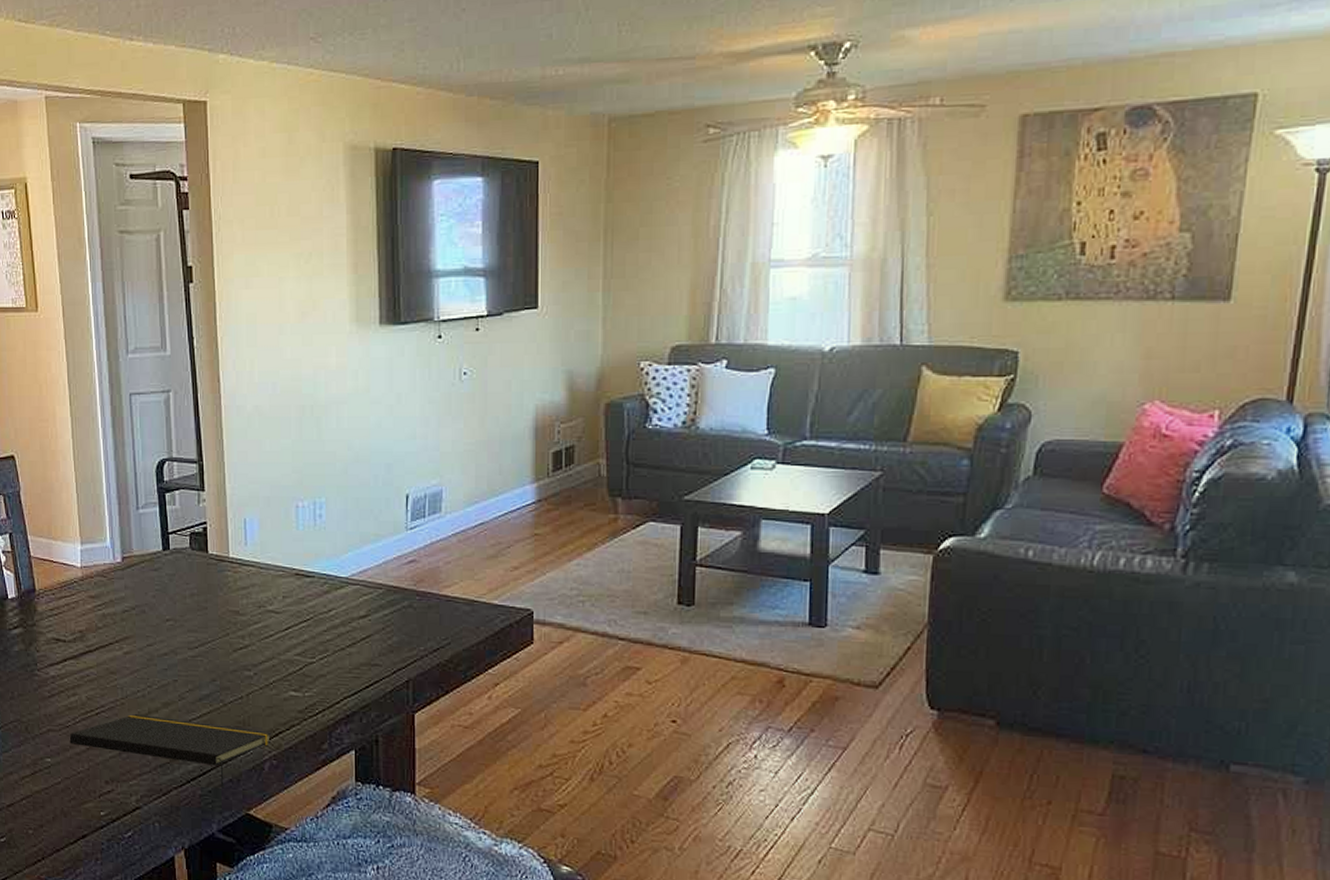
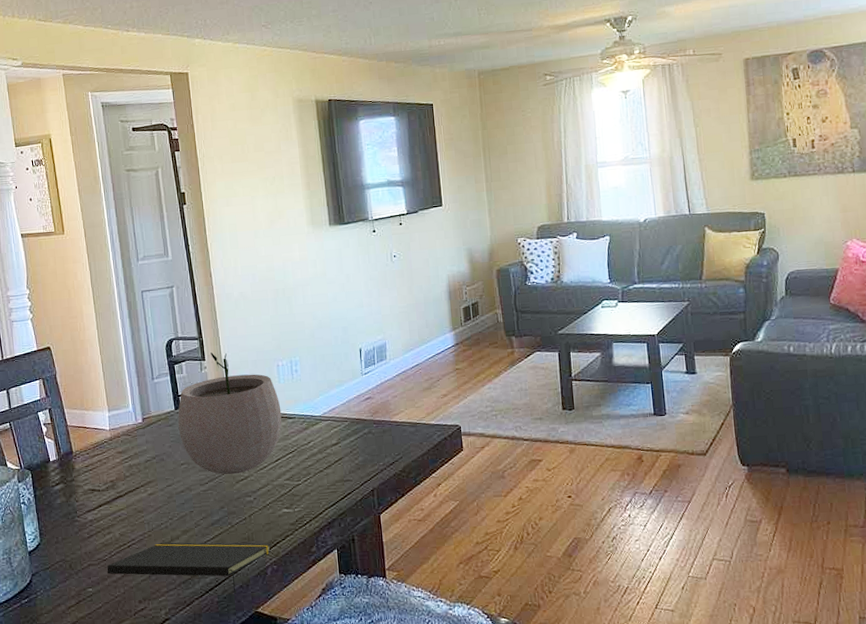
plant pot: none [165,481,297,641] -> present [177,352,282,475]

